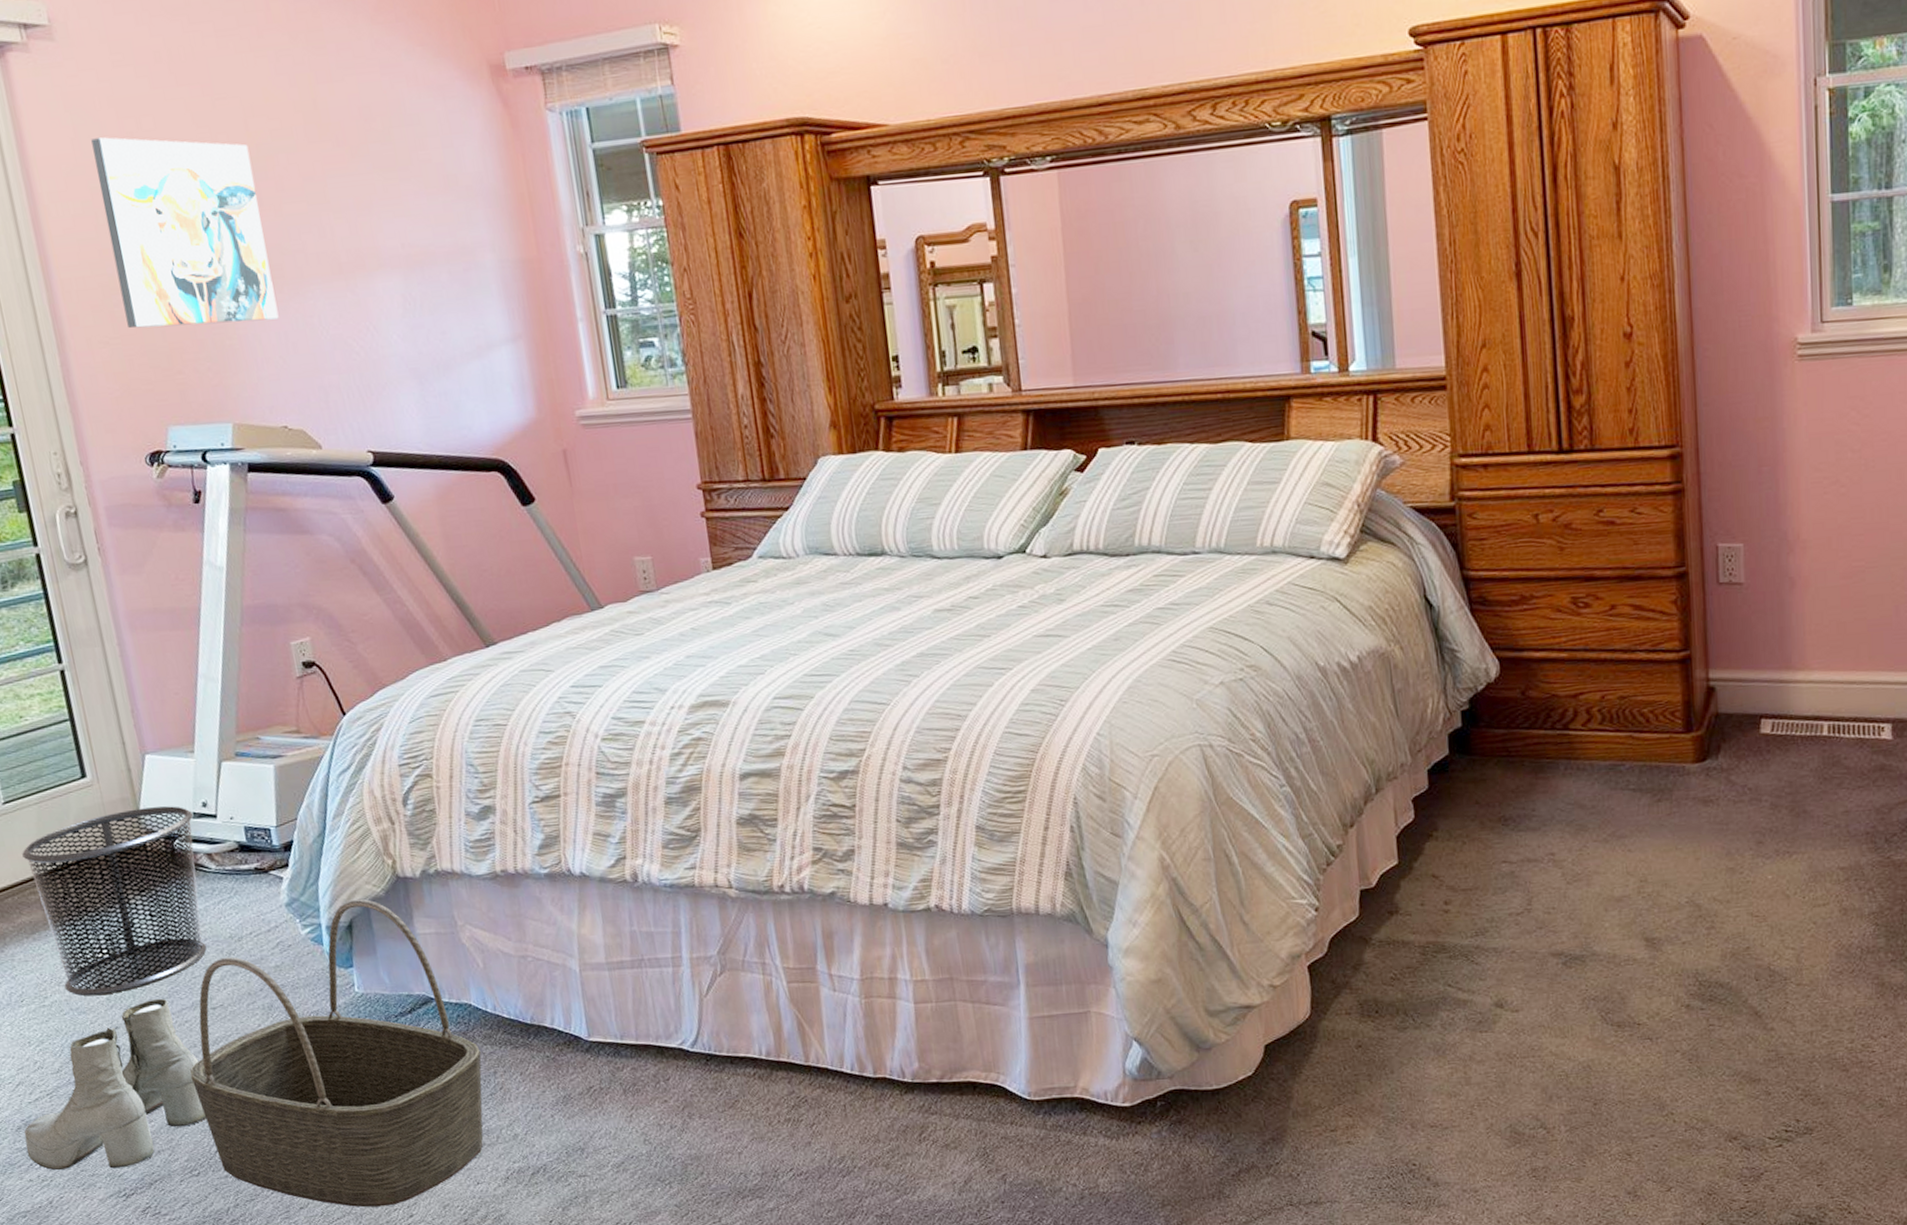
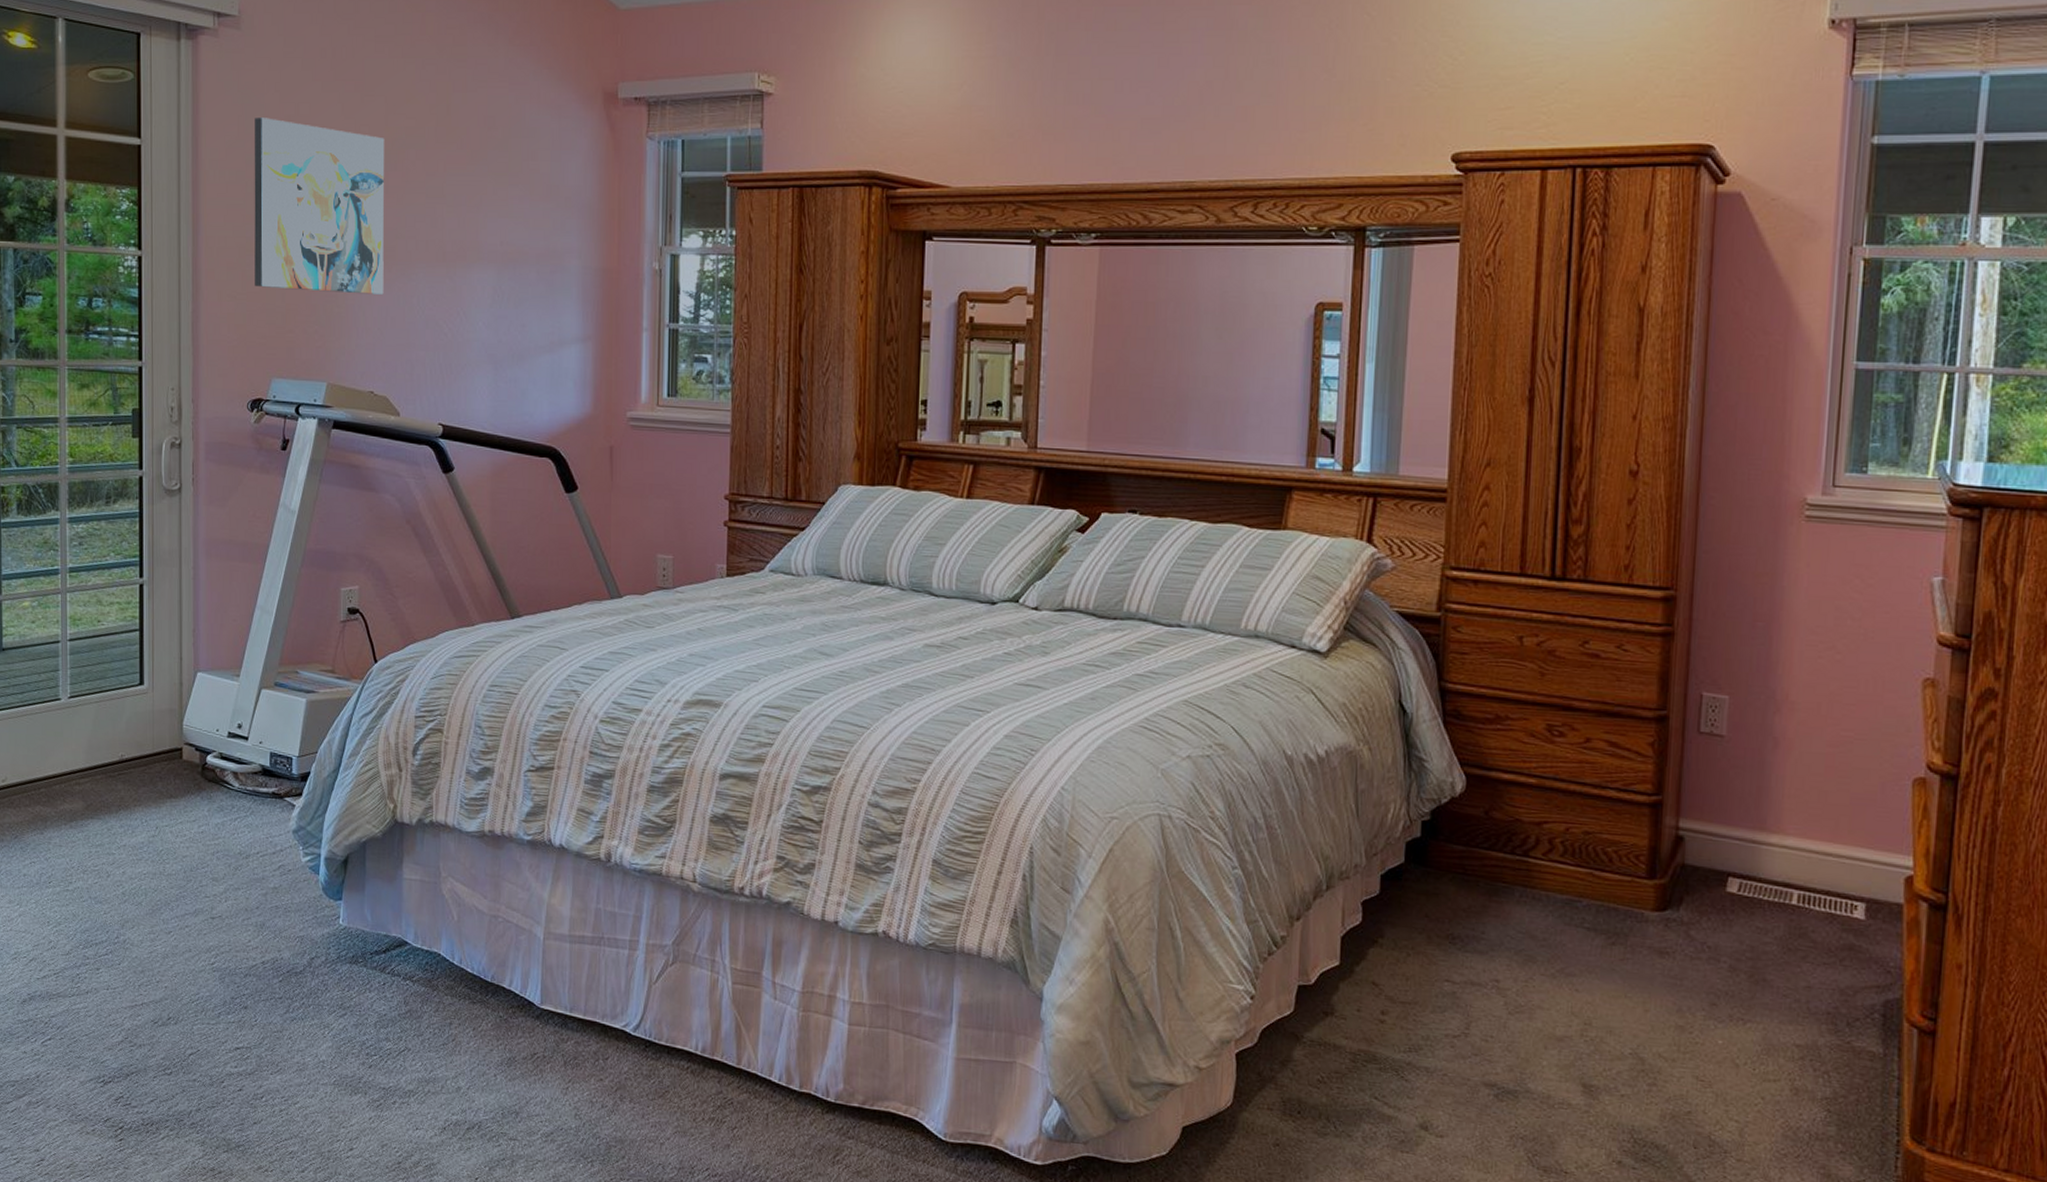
waste bin: present [22,806,208,996] -> none [76,720,228,889]
boots: present [24,998,206,1171] -> none [27,900,191,1056]
basket: present [189,899,484,1208] -> none [181,836,441,1136]

